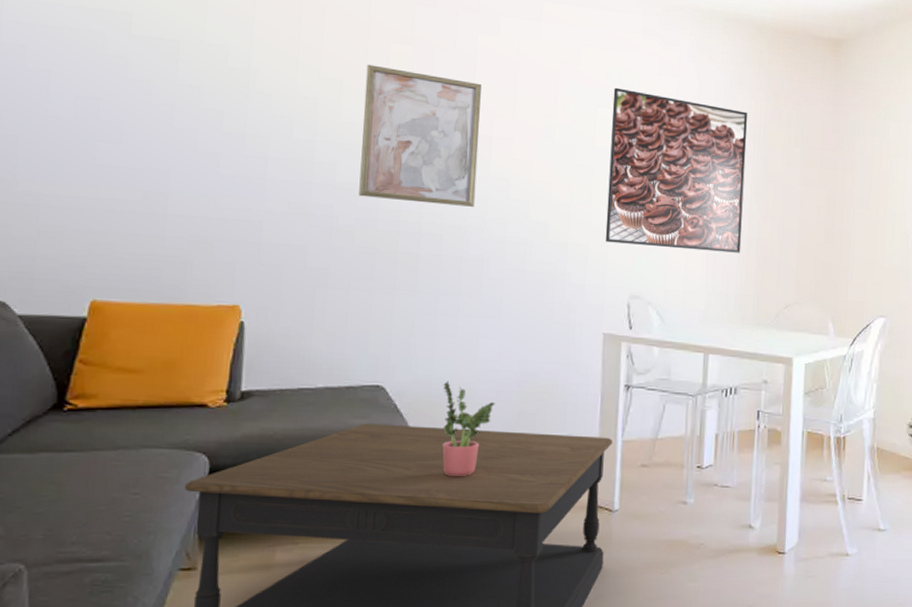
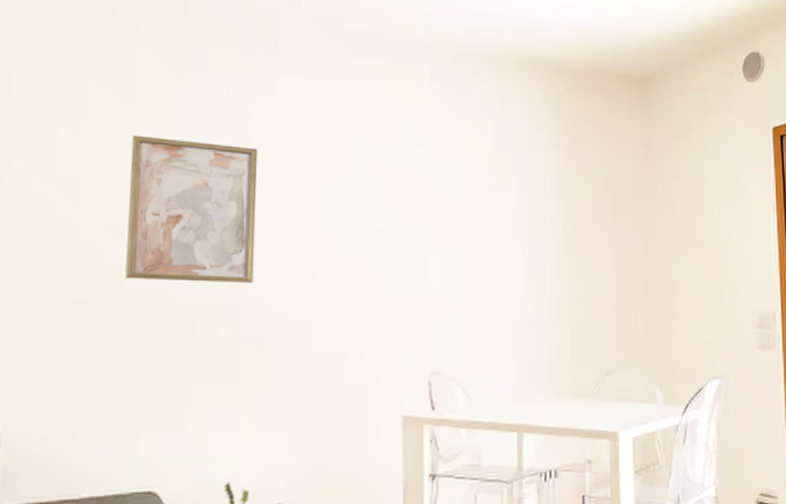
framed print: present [605,87,748,253] -> none [399,143,552,317]

